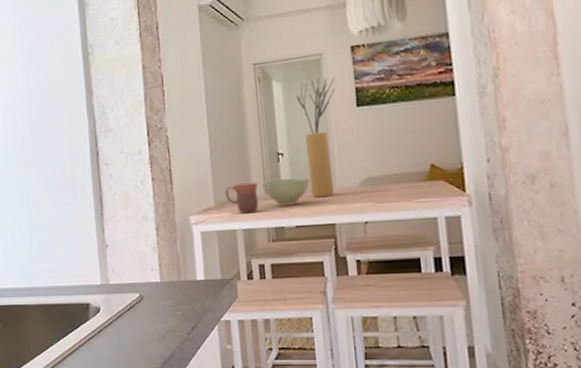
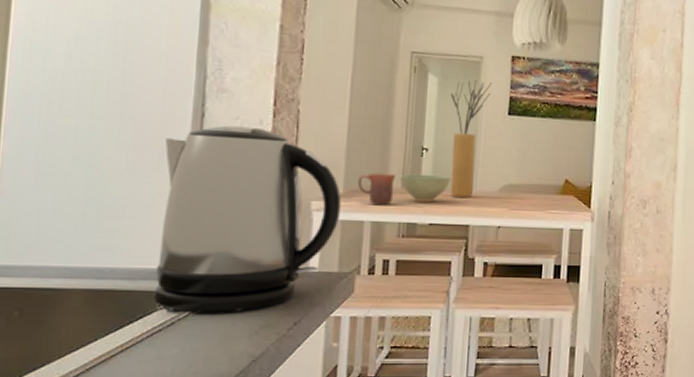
kettle: none [75,157,216,320] -> present [154,125,342,312]

